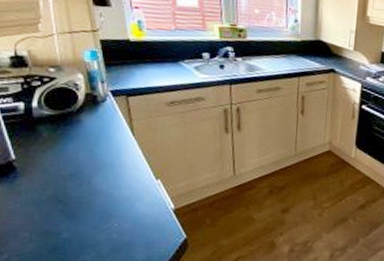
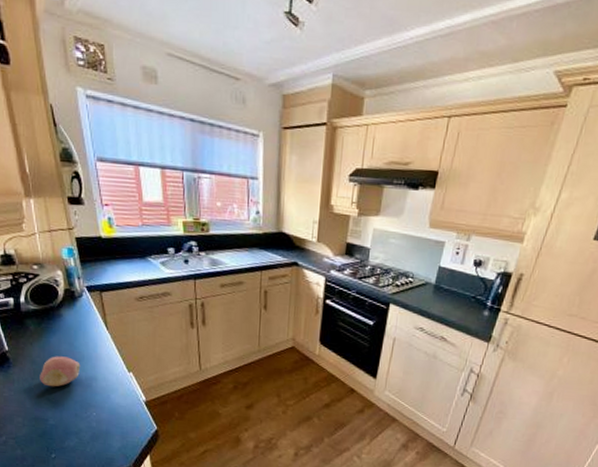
fruit: none [52,164,102,198] -> present [40,356,81,387]

